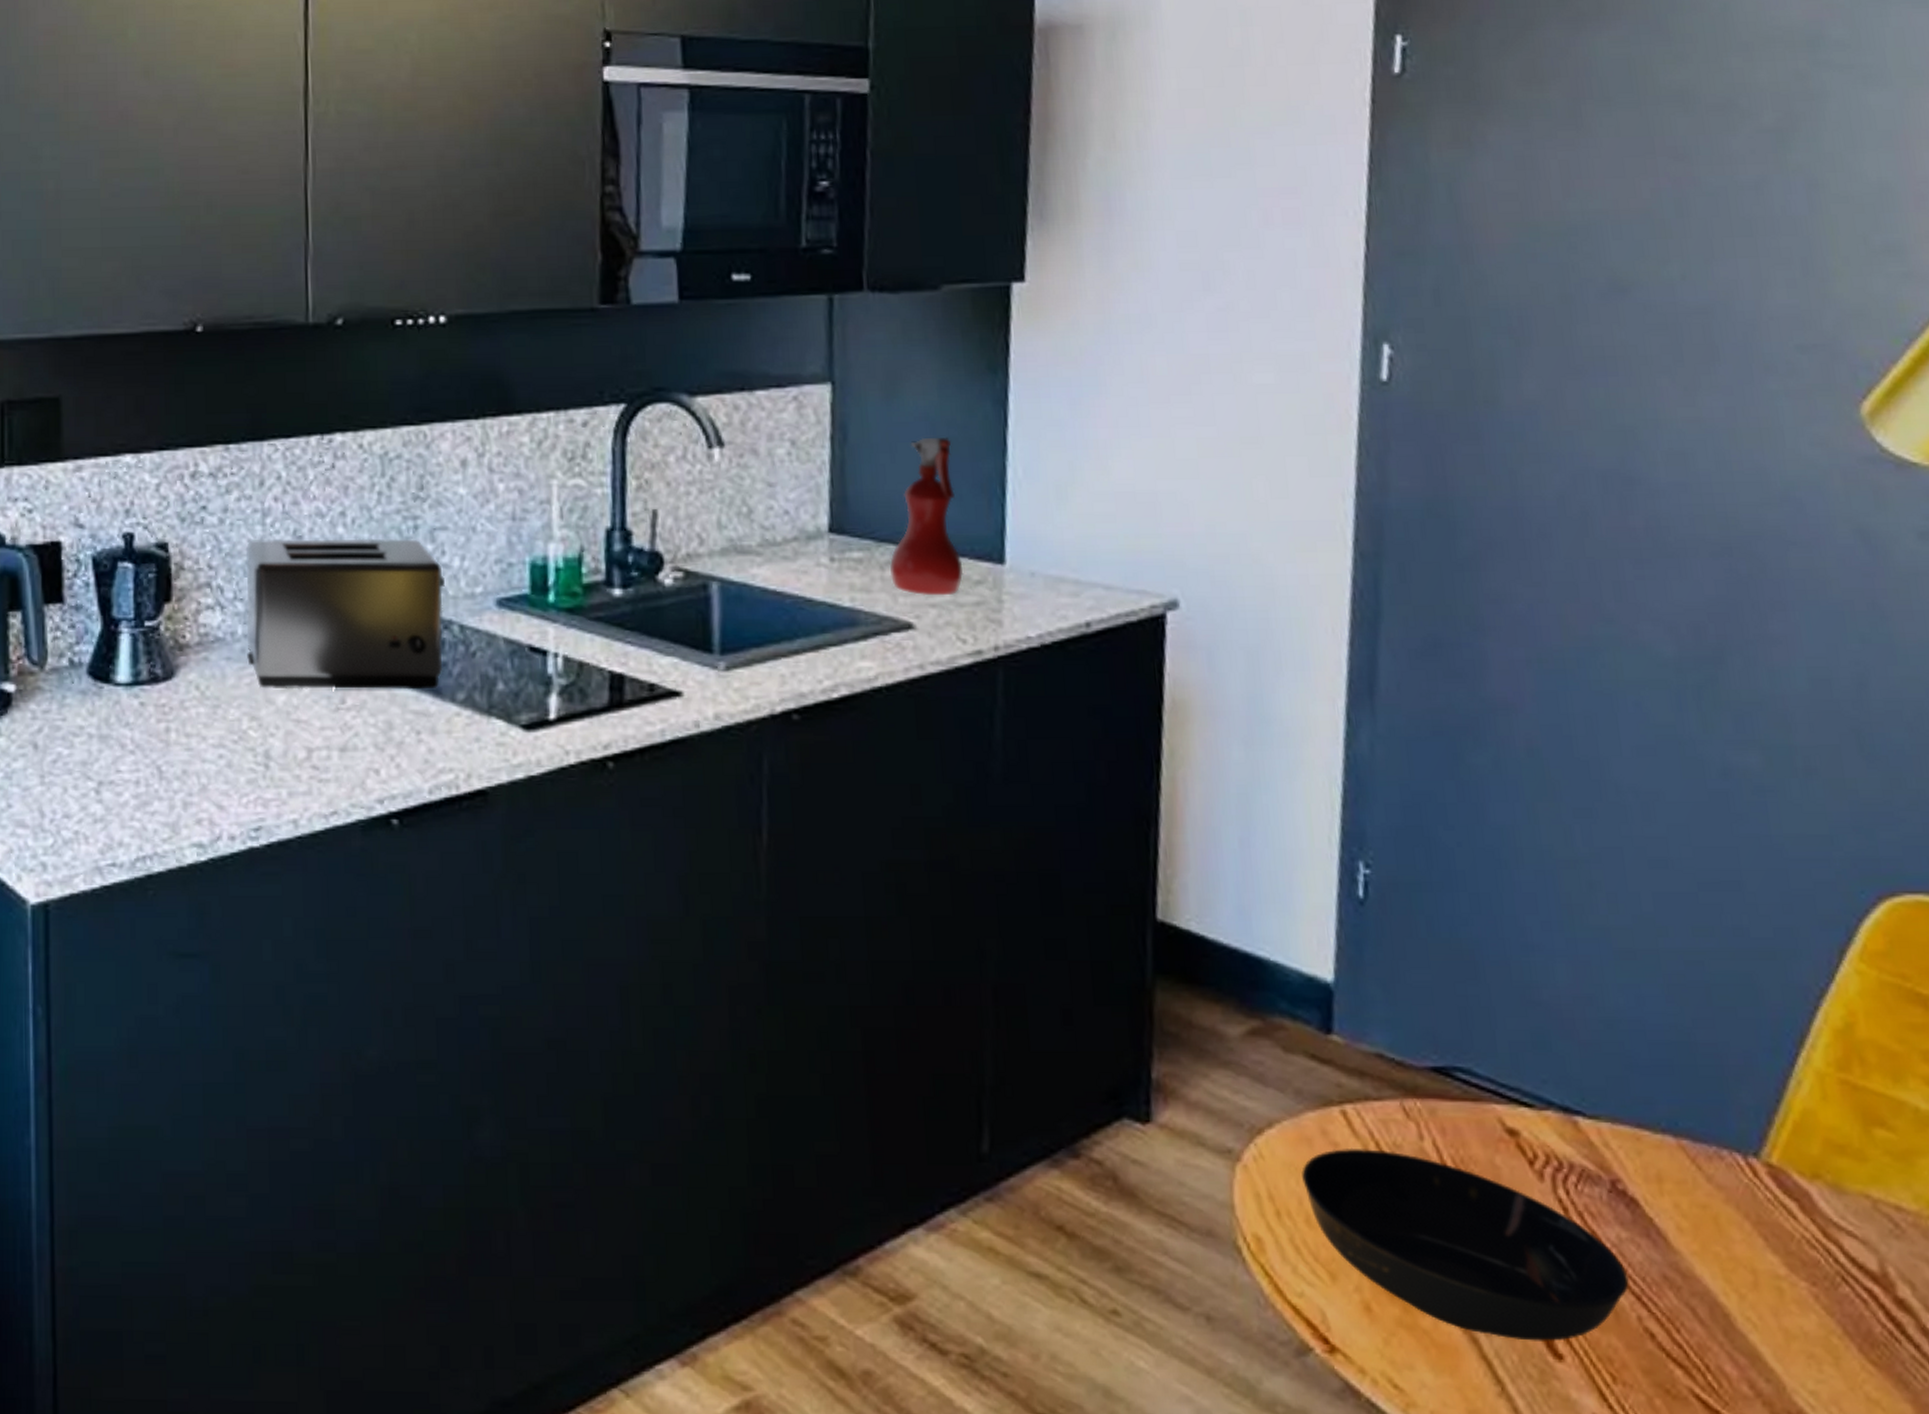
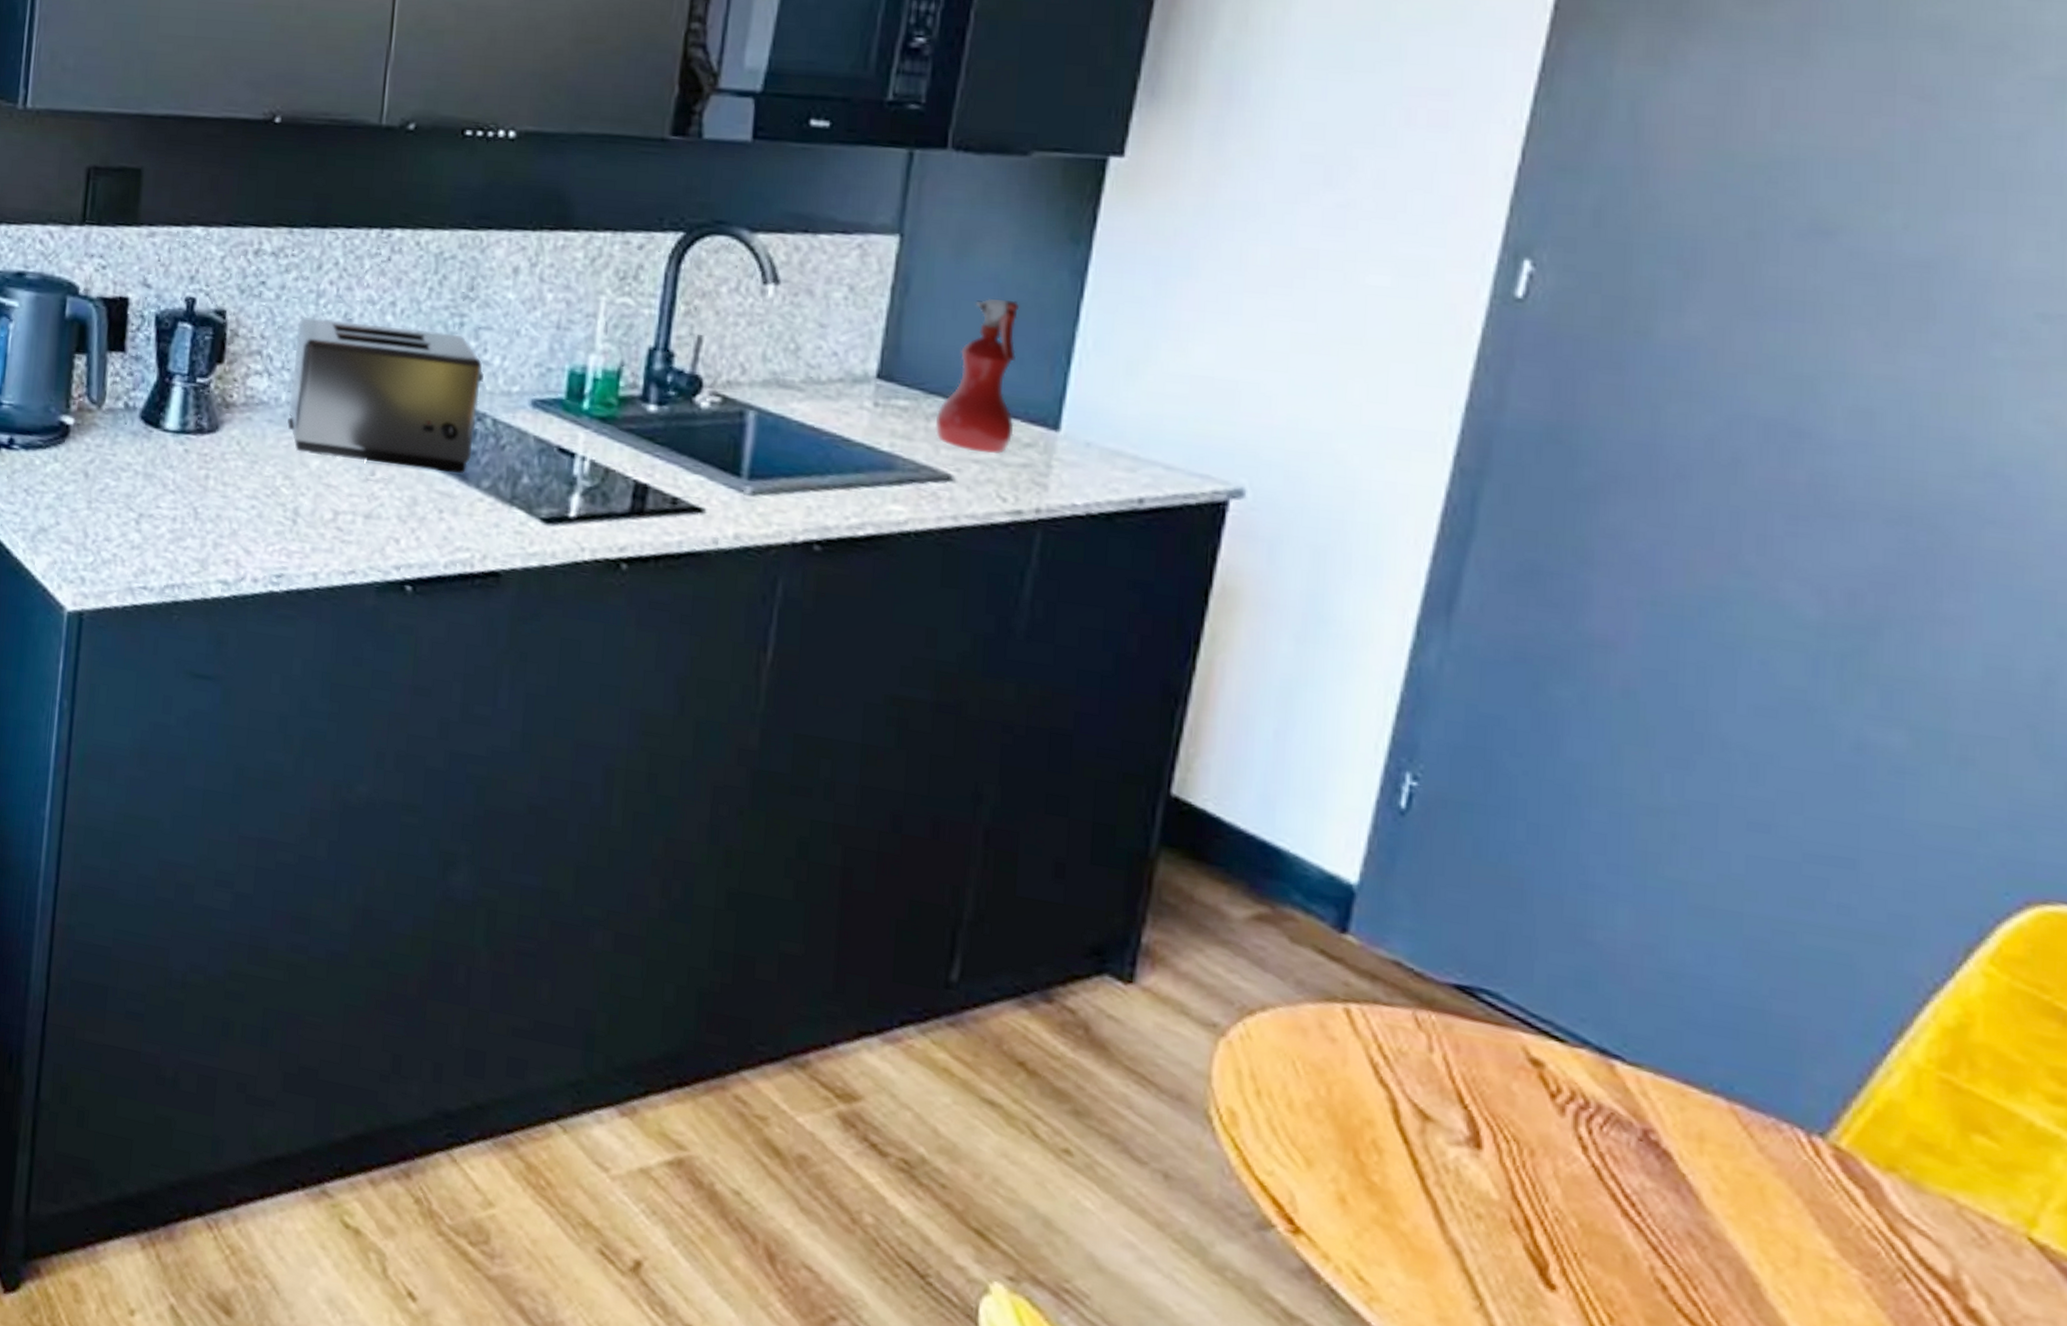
bowl: present [1301,1147,1630,1341] -> none [1290,1043,1648,1273]

